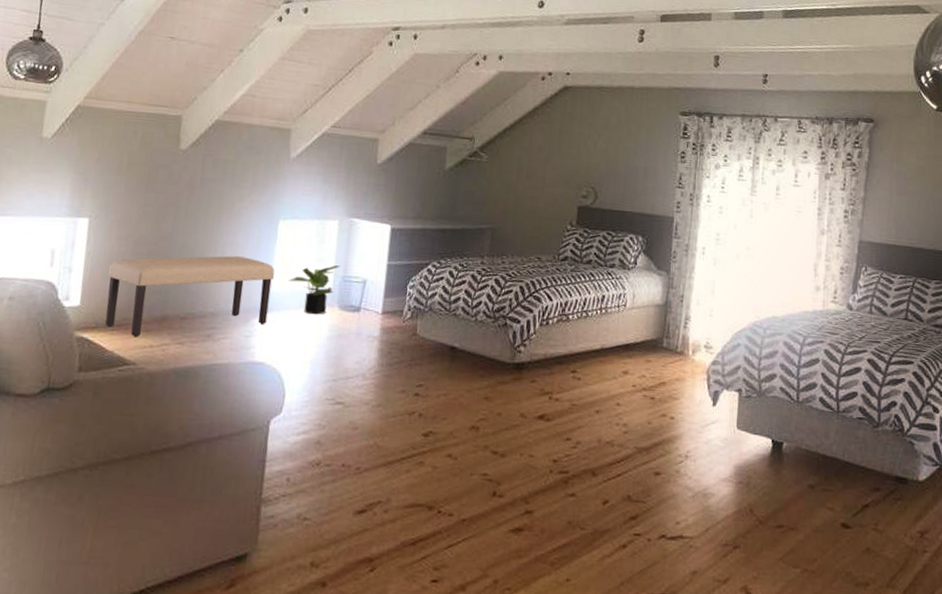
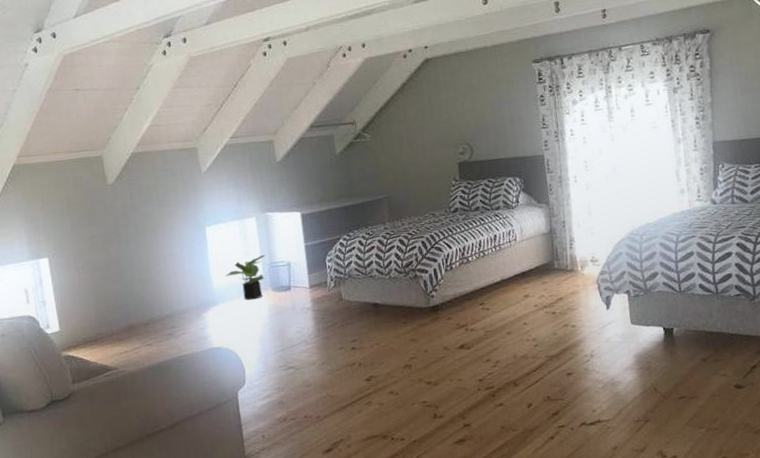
bench: present [105,255,275,338] -> none [74,263,215,347]

